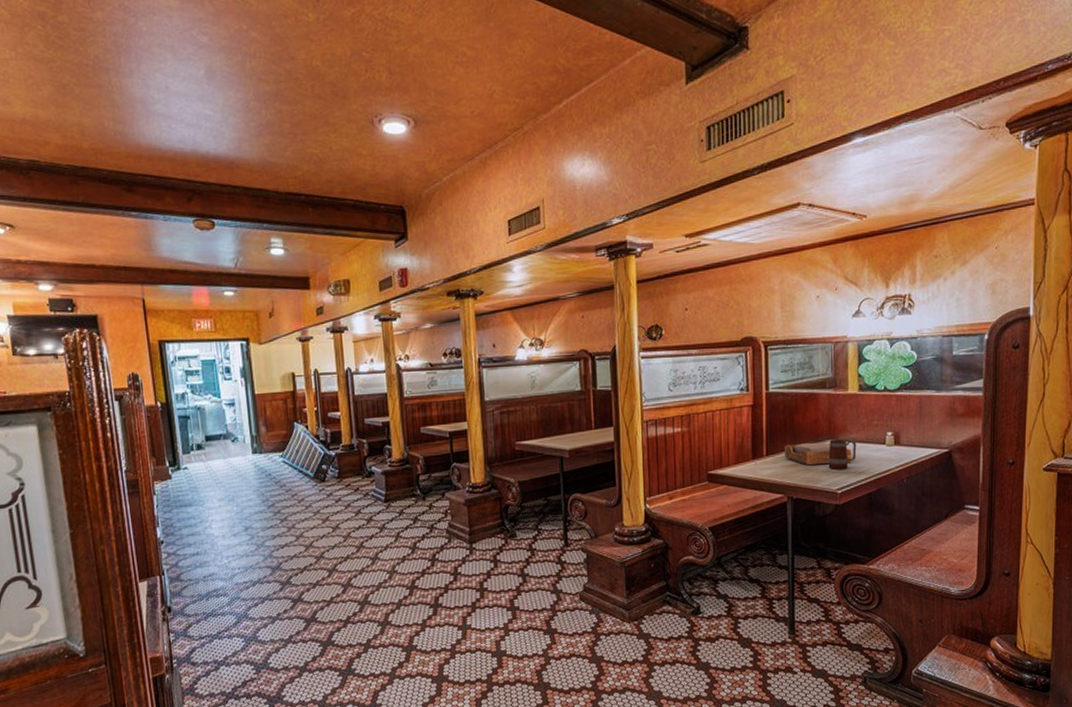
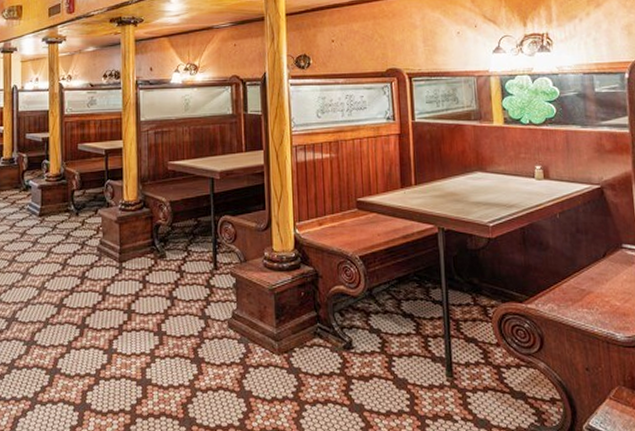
napkin holder: present [784,442,852,466] -> none [432,173,501,197]
beer mug: present [828,439,857,470] -> none [477,171,506,203]

